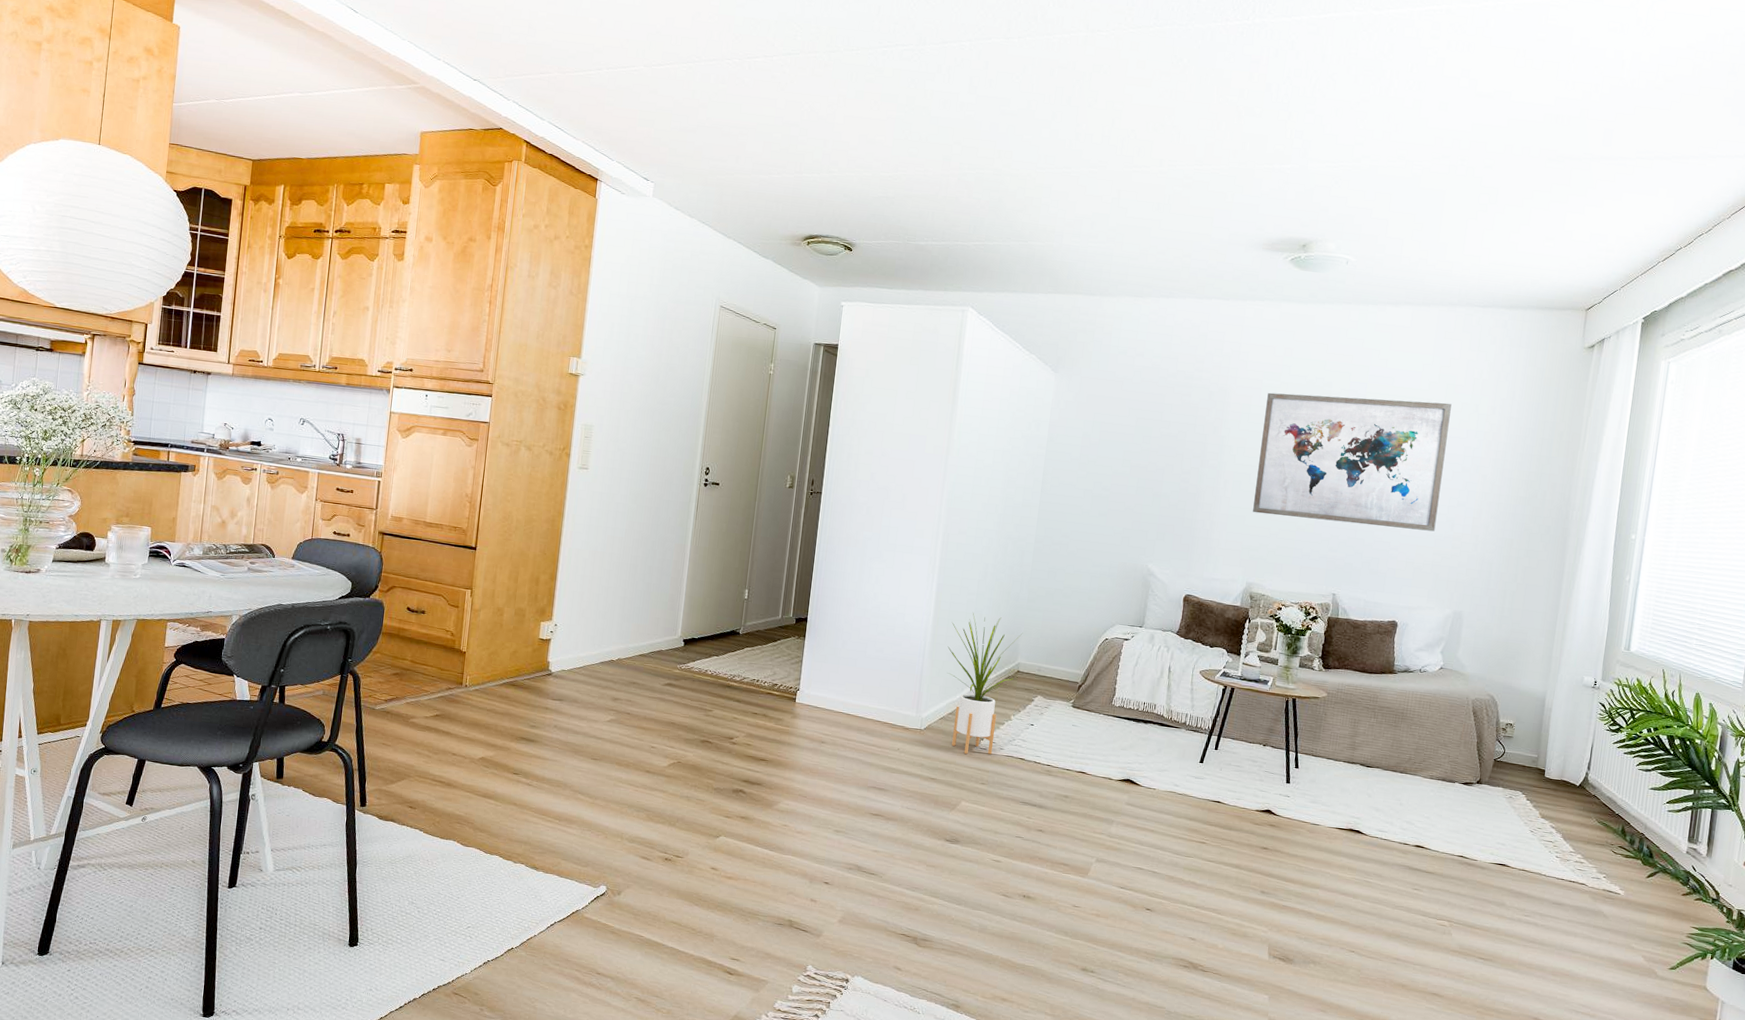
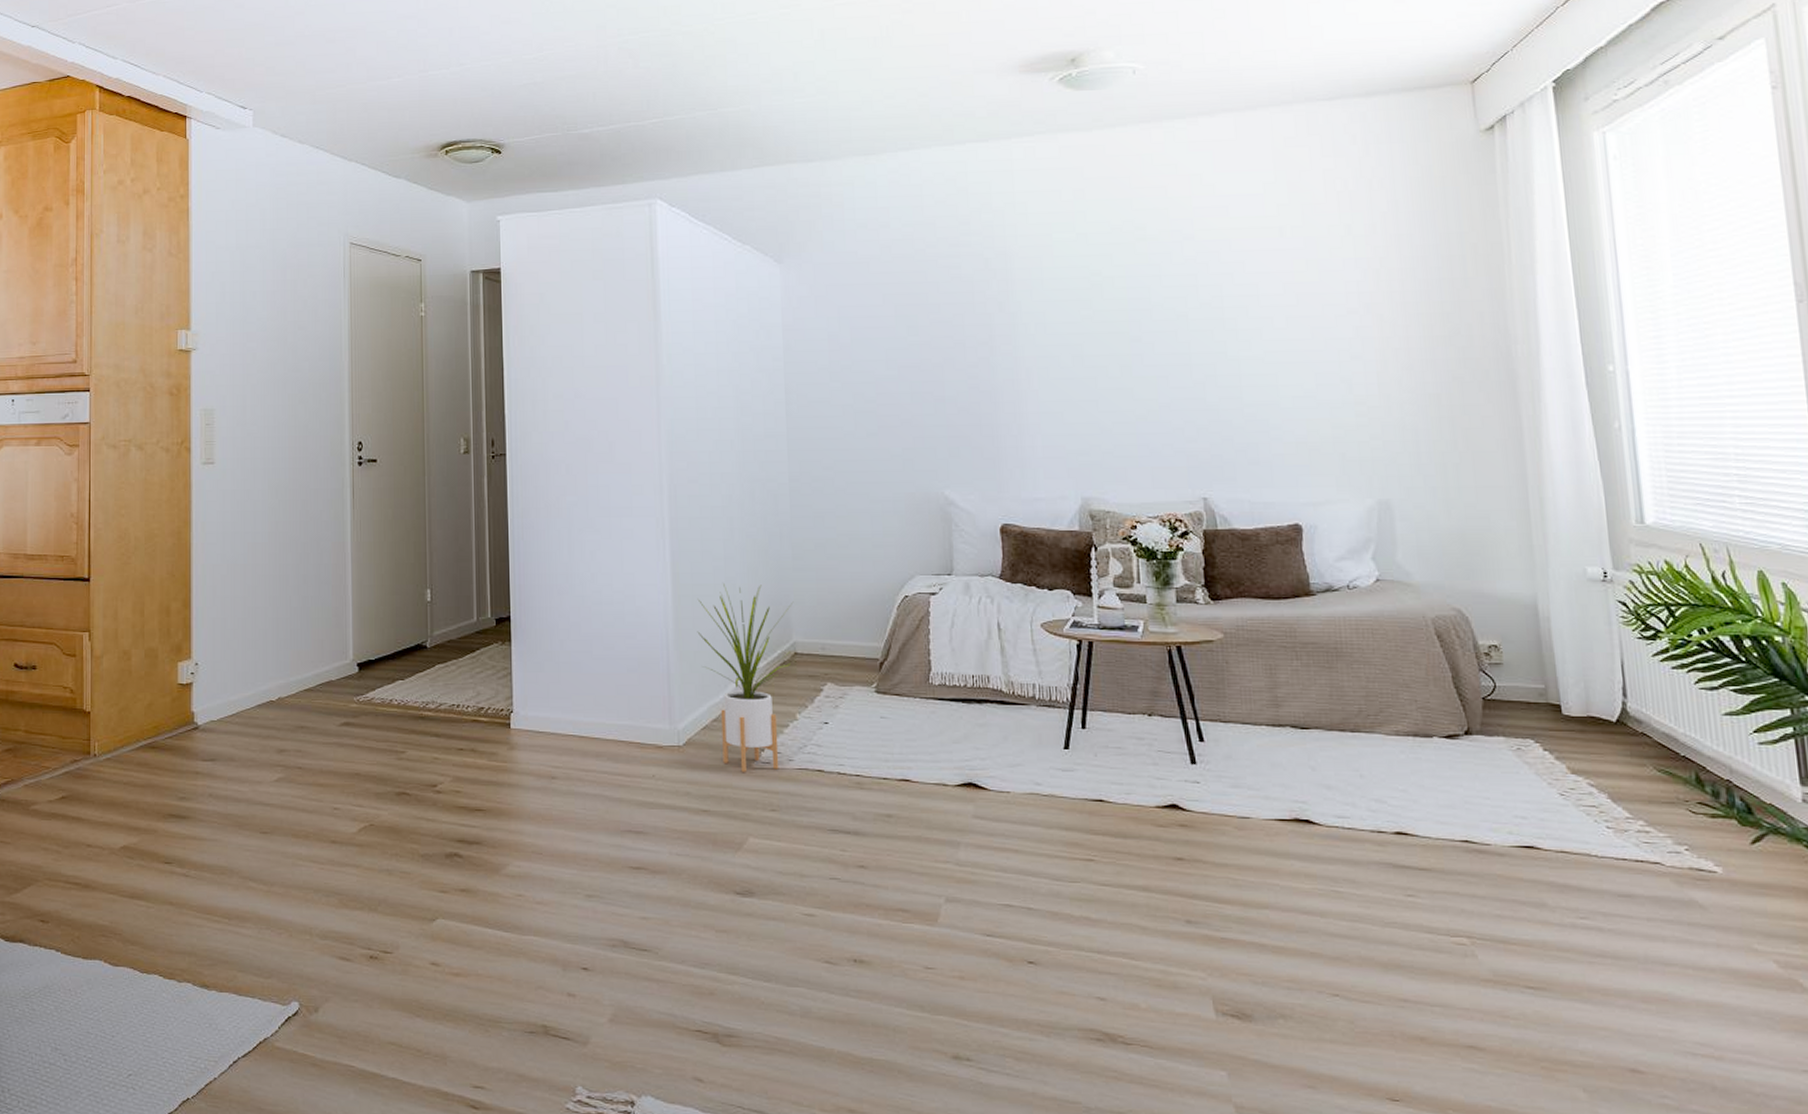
wall art: present [1253,392,1452,532] -> none [1062,228,1327,406]

